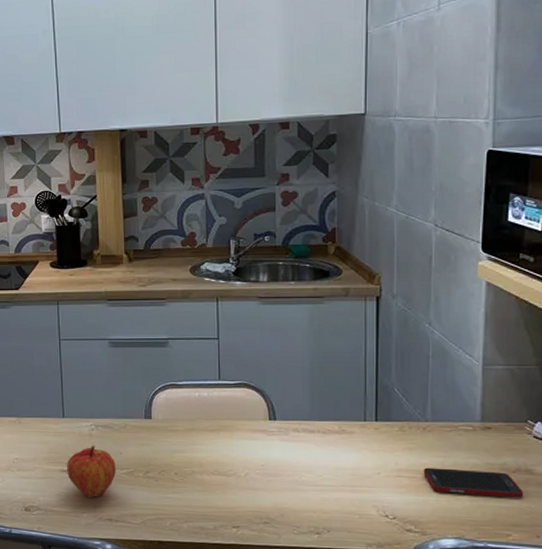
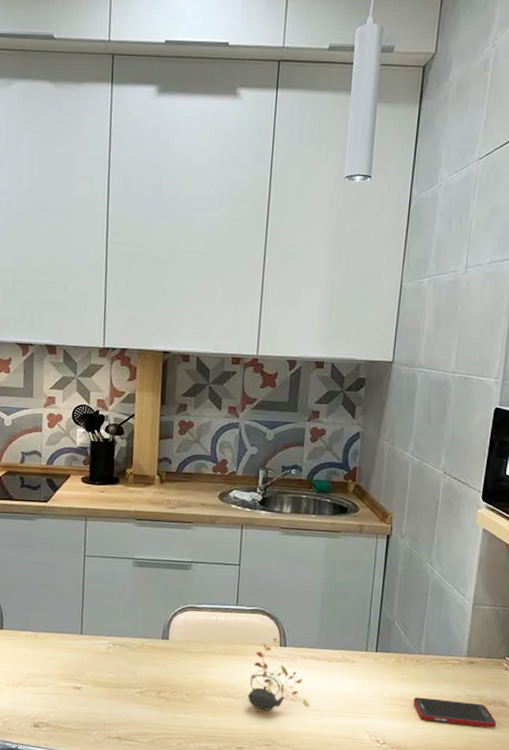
fruit: present [67,445,116,498] -> none [80,663,130,716]
teapot: none [239,406,307,488] -> present [247,633,310,711]

